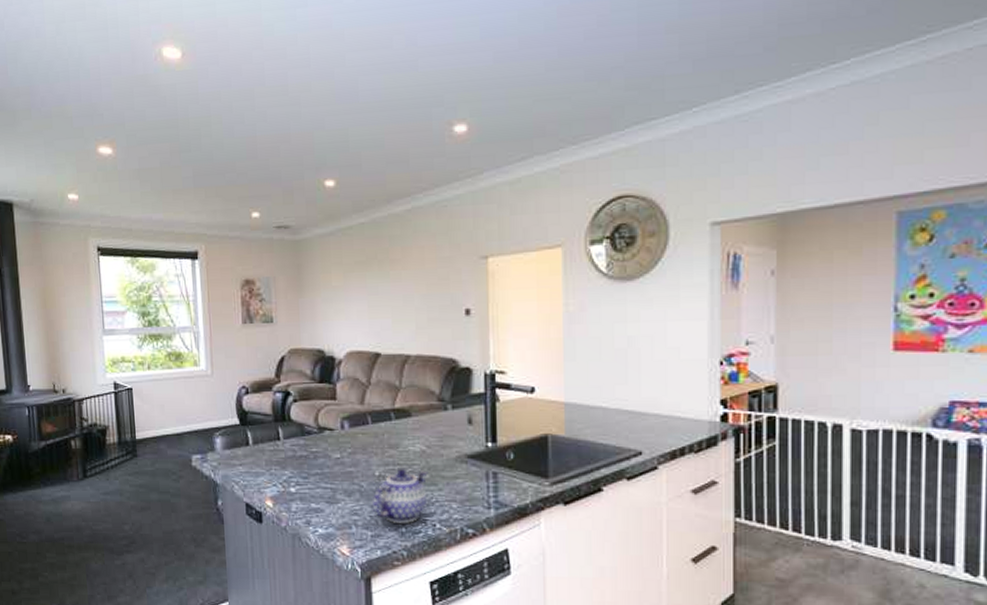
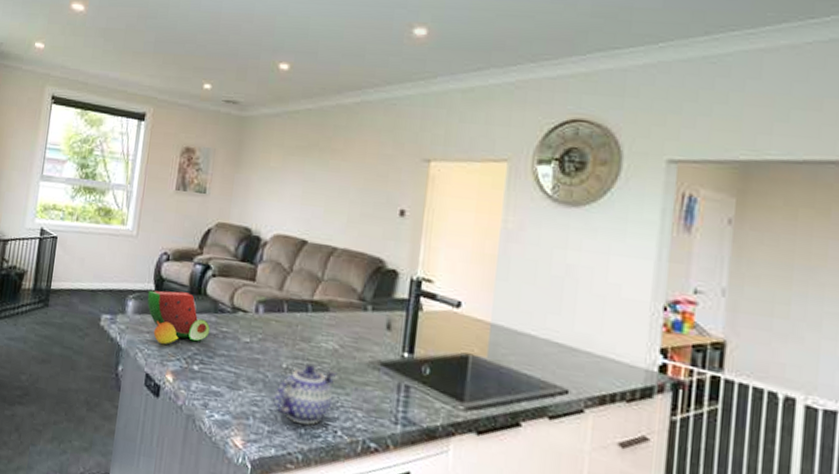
watermelon: none [233,421,301,473] -> present [147,290,211,344]

